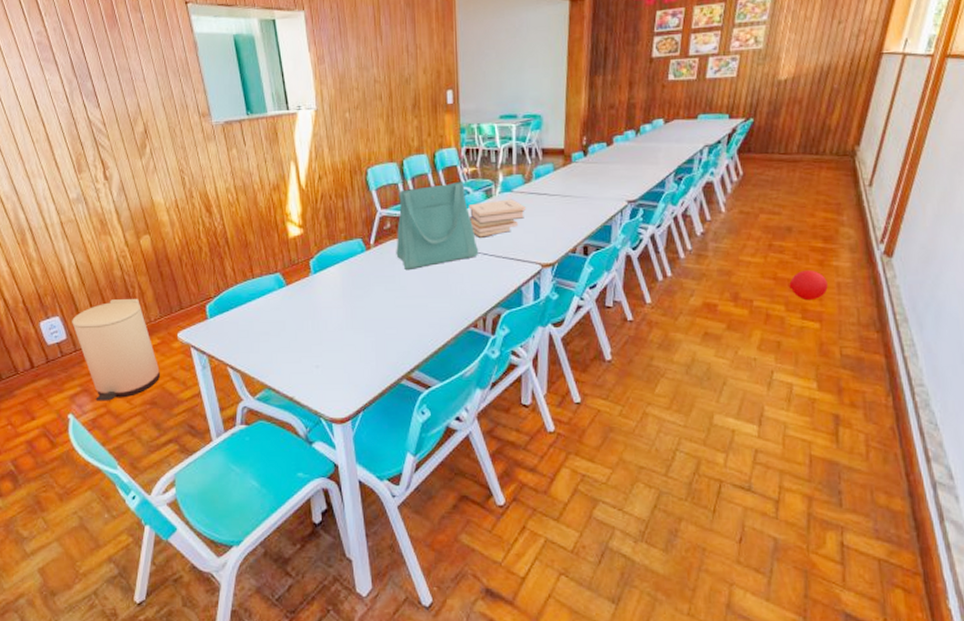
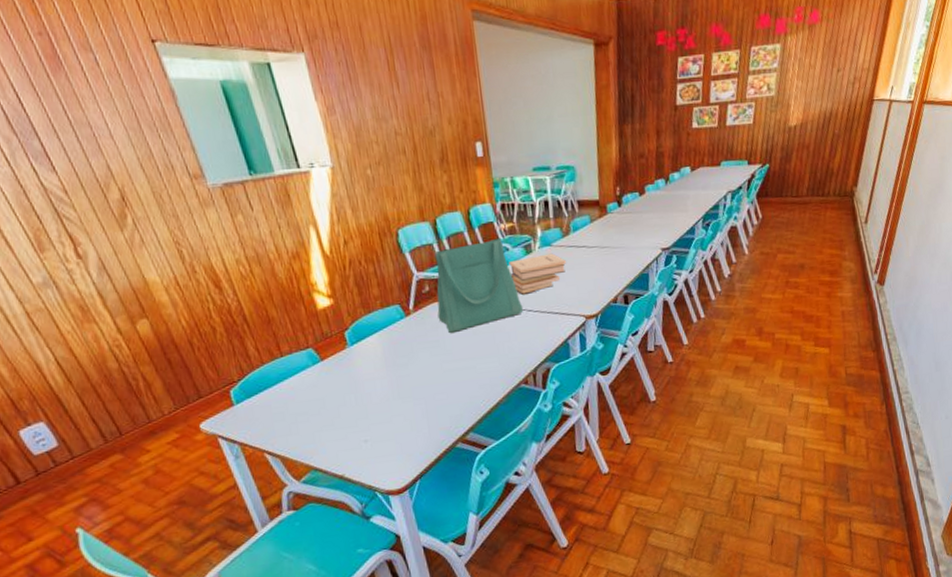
pedal bin: present [72,299,160,401] -> none [62,392,185,510]
ball: present [789,269,828,301] -> none [803,301,835,329]

